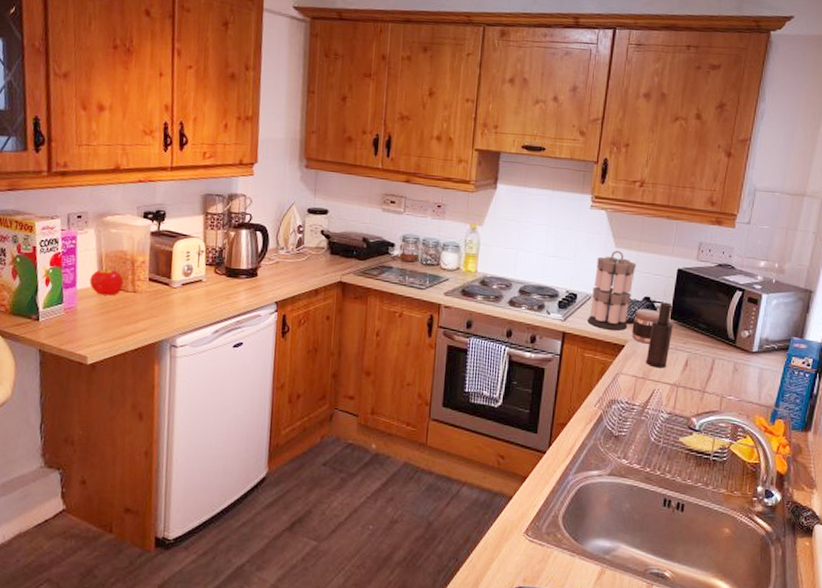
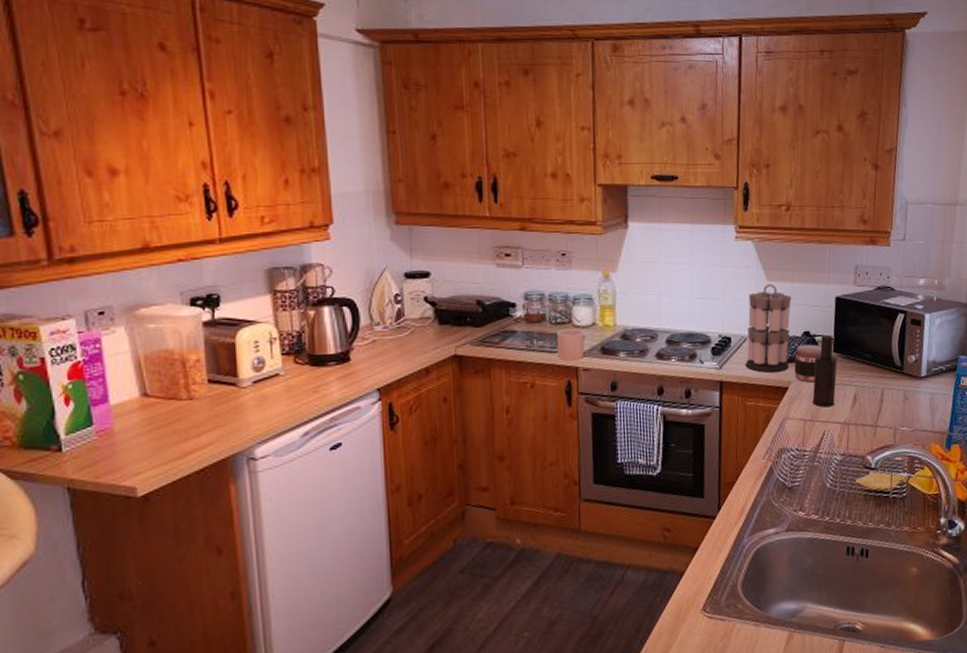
fruit: present [89,268,123,296] -> none [127,374,173,409]
mug: none [424,269,450,299] -> present [556,327,585,361]

